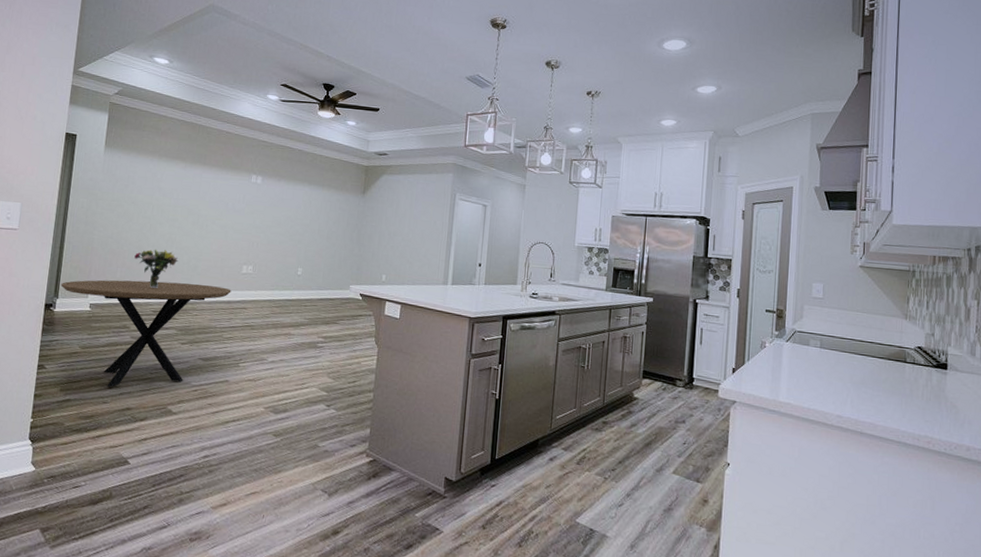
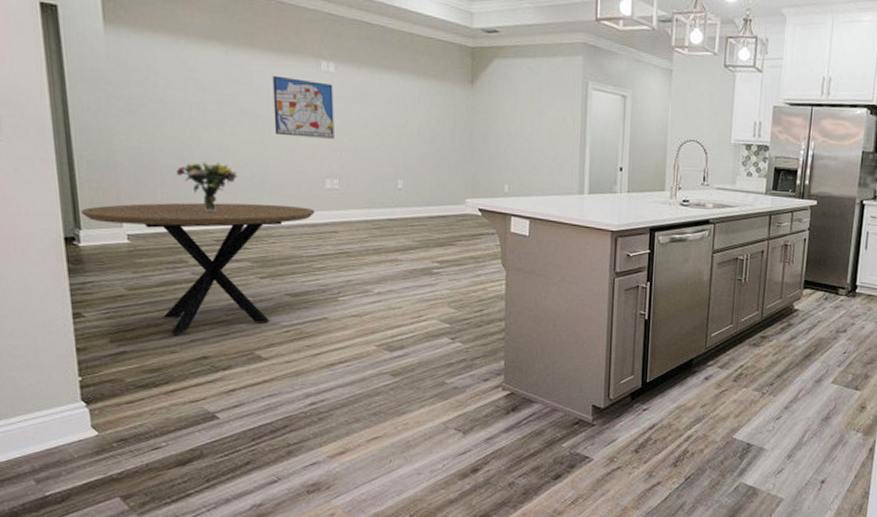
wall art: none [210,185,259,234] -> present [272,75,335,139]

